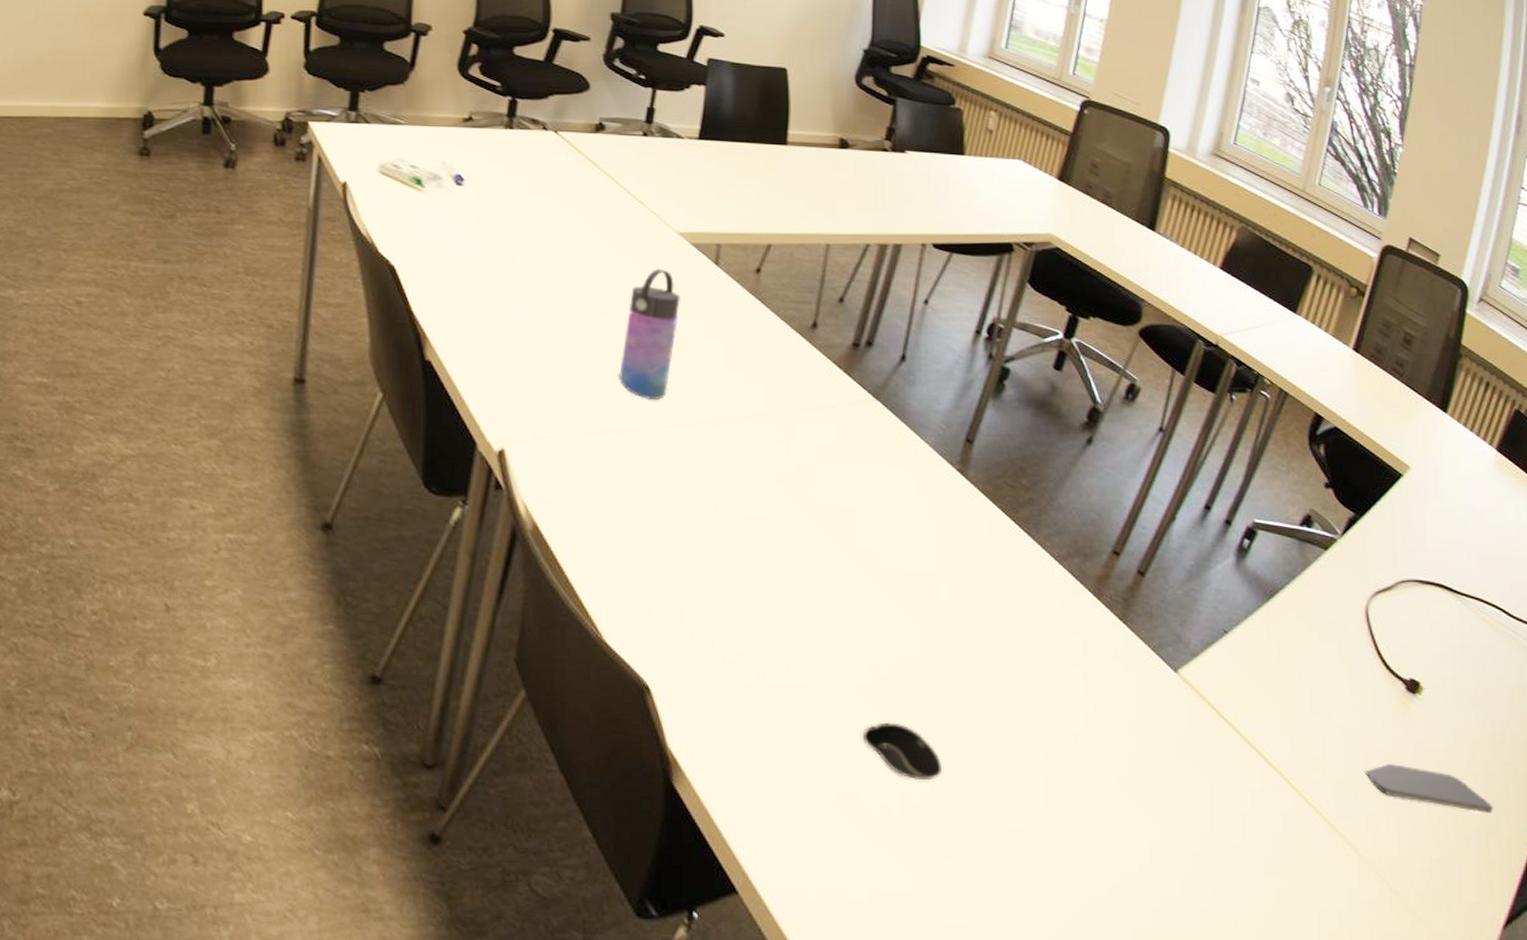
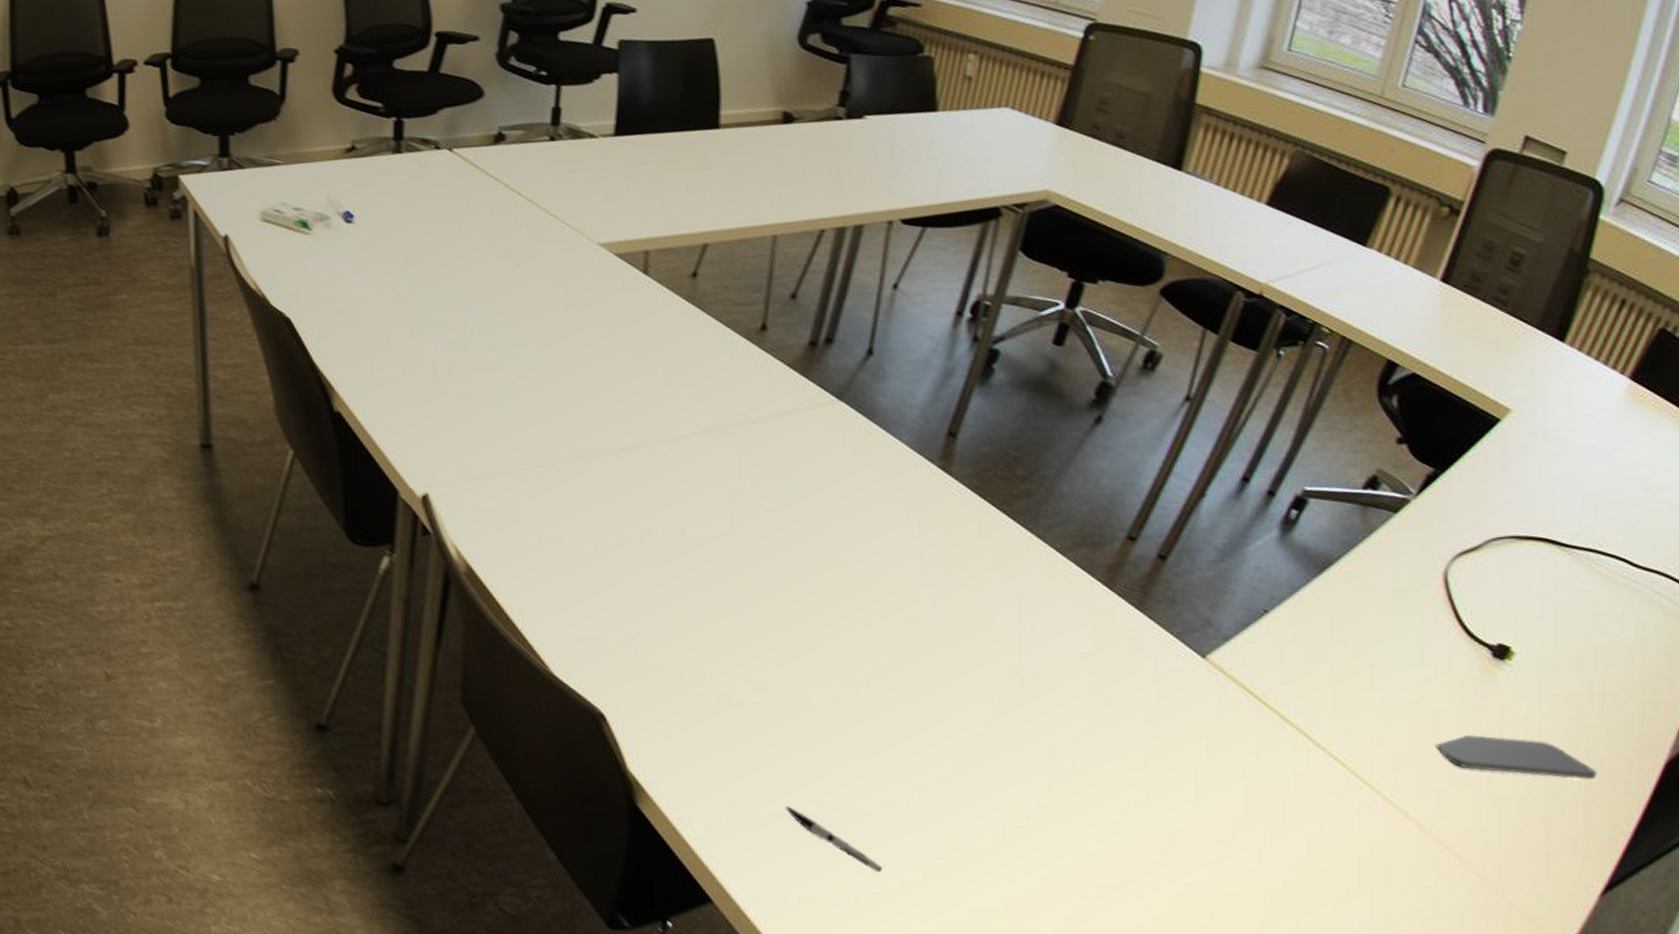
water bottle: present [618,268,681,401] -> none [544,286,608,428]
pen: none [811,795,897,870] -> present [786,806,883,872]
computer mouse: present [863,722,943,781] -> none [841,731,931,786]

